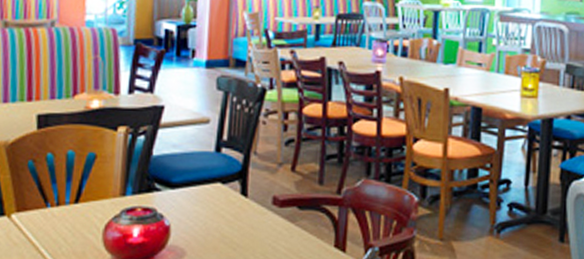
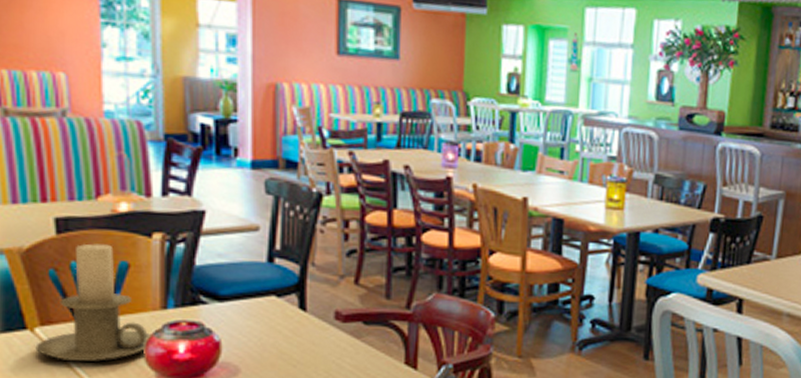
candle holder: none [10,137,110,246] -> present [35,243,151,362]

